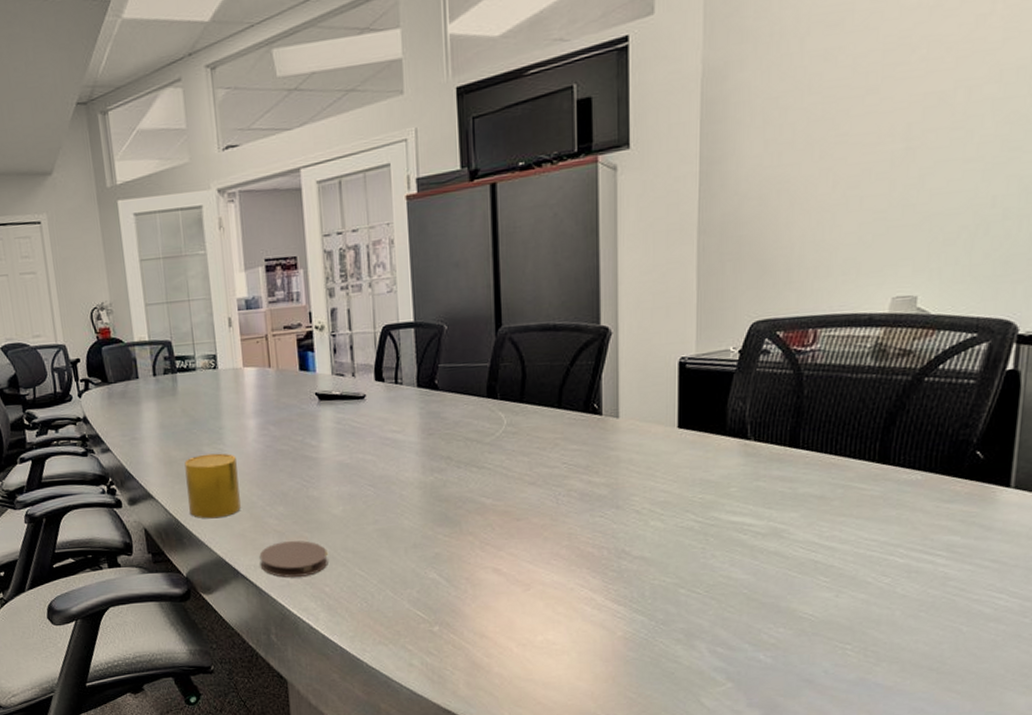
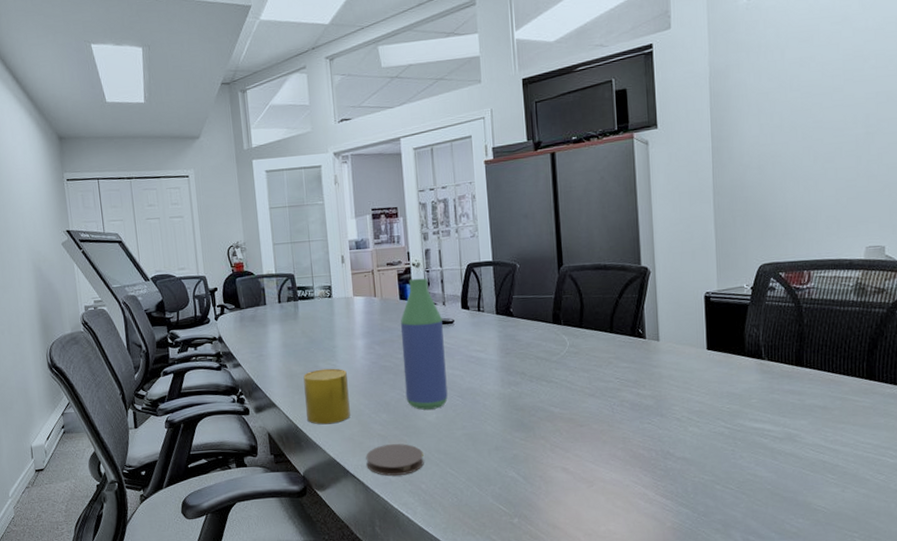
bottle: none [300,343,357,502] -> present [400,278,448,410]

